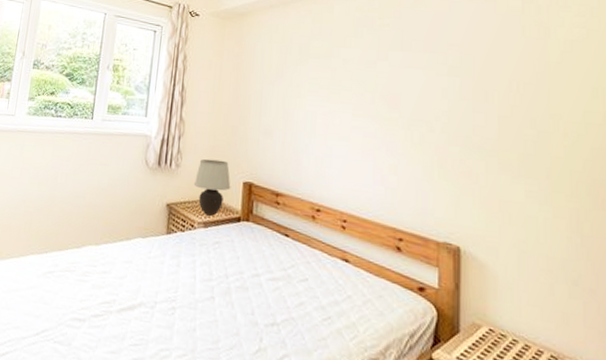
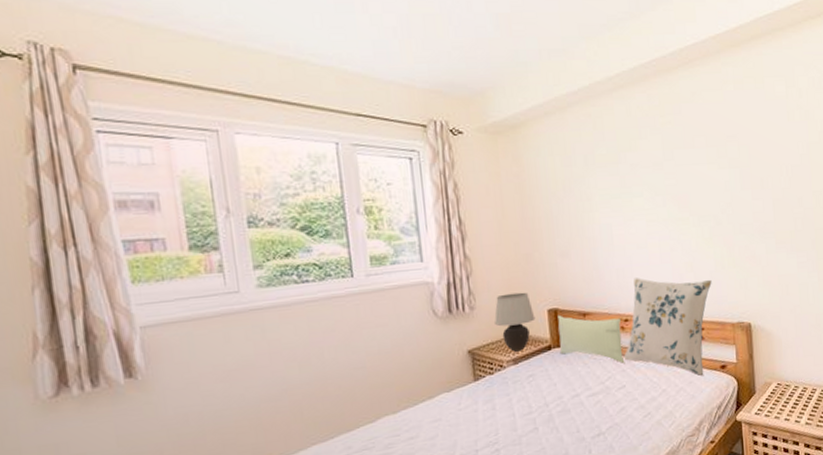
pillow: none [247,189,314,255] -> present [558,314,625,363]
pillow: none [310,169,417,293] -> present [623,277,712,376]

